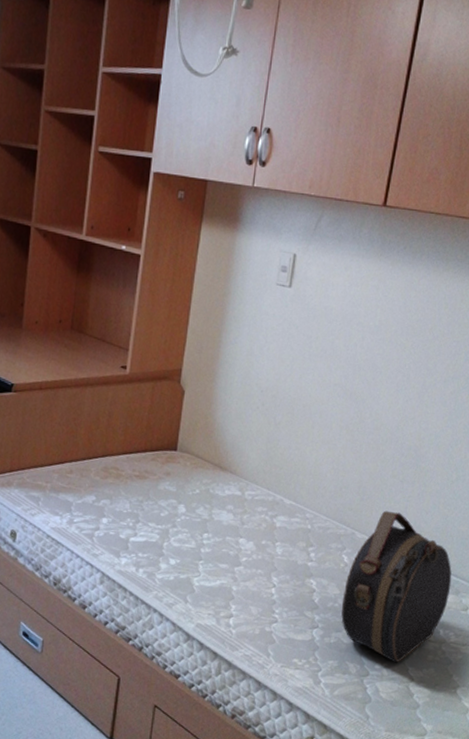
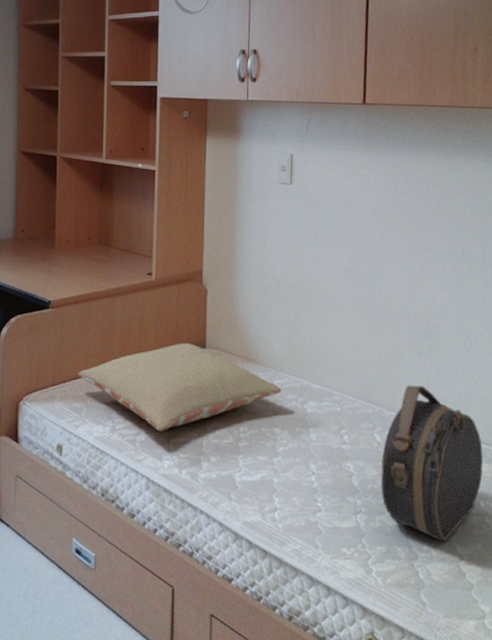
pillow: none [37,442,252,529] -> present [78,342,282,432]

